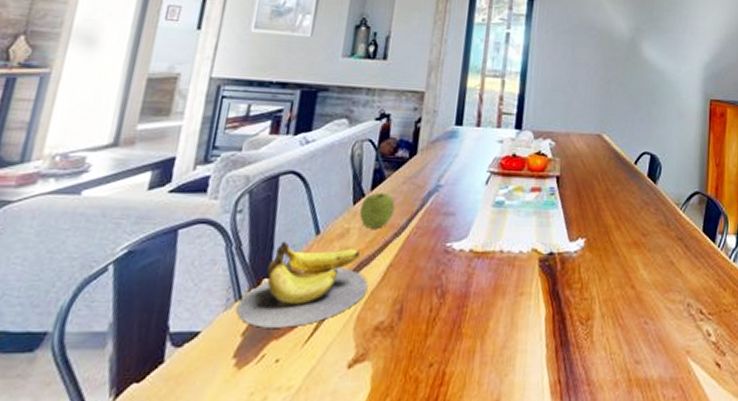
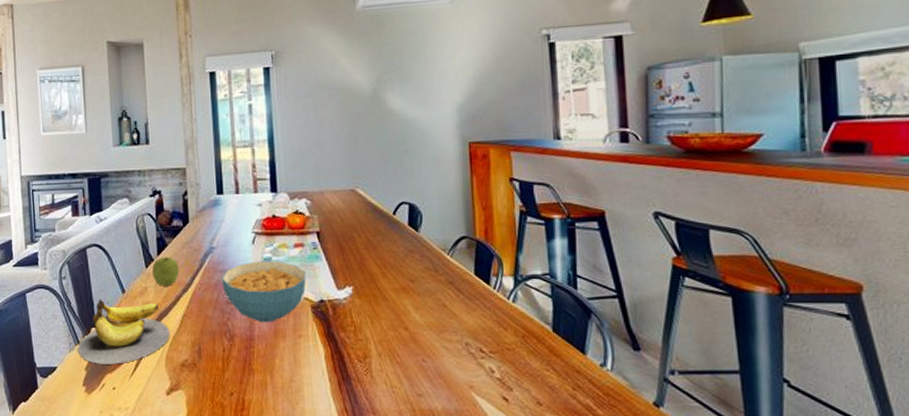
cereal bowl: none [442,204,539,277] -> present [221,260,306,323]

